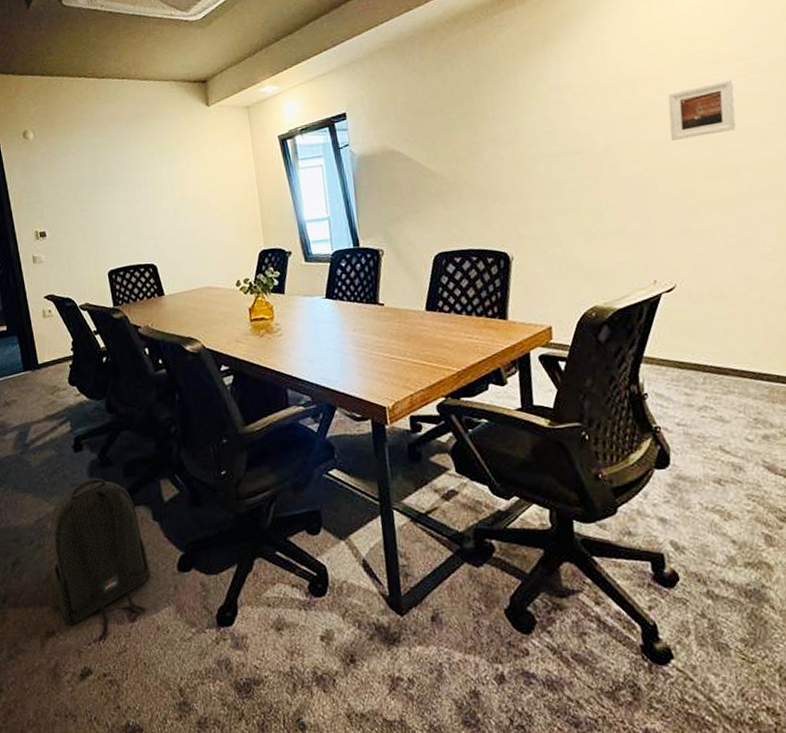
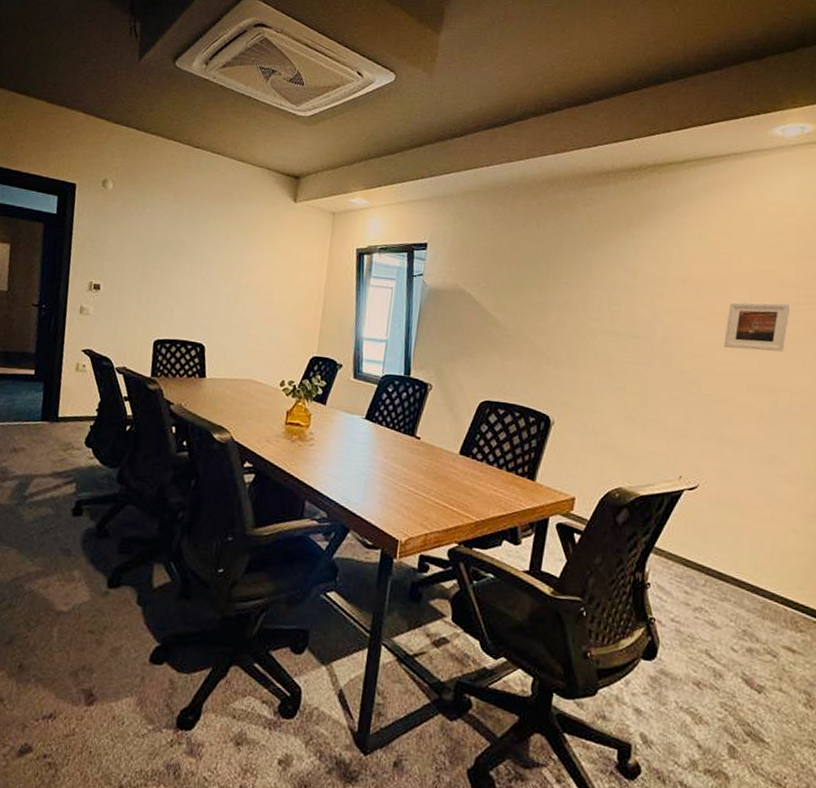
backpack: present [50,477,151,637] -> none [14,546,122,716]

